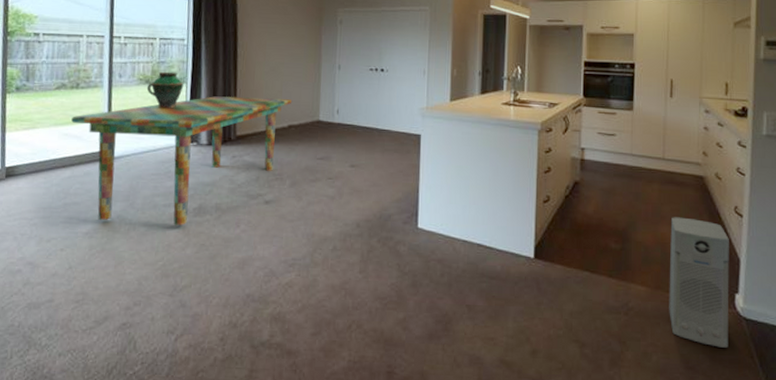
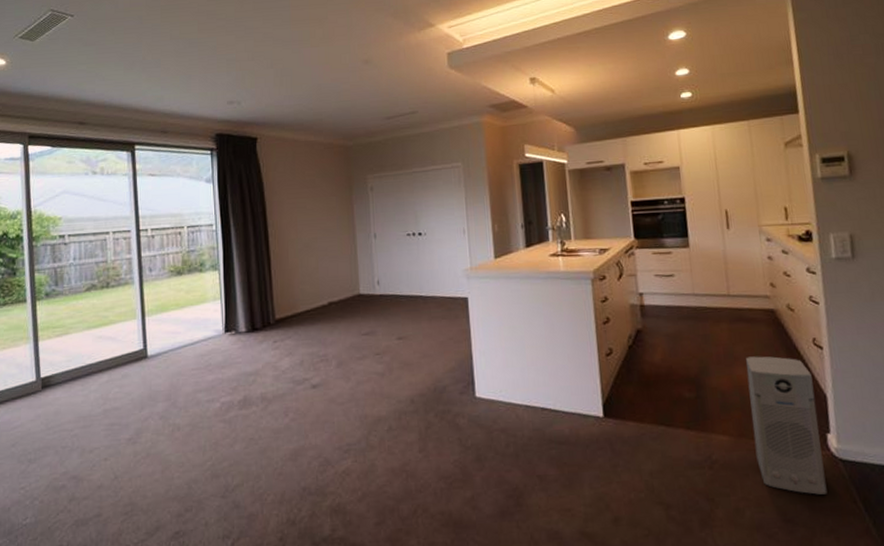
dining table: present [71,96,293,226] -> none [104,275,330,425]
vase: present [146,71,184,109] -> none [178,259,216,299]

